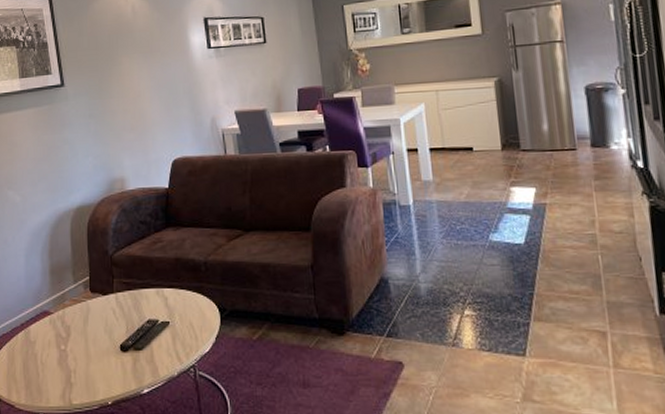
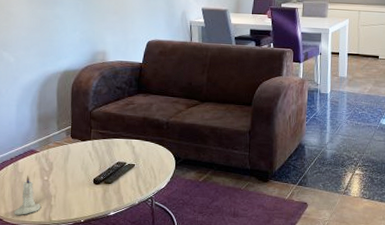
candle: none [27,345,58,399] -> present [14,175,40,215]

